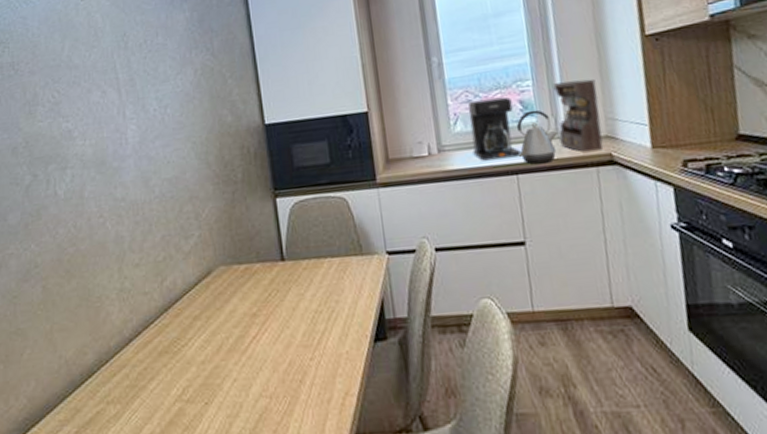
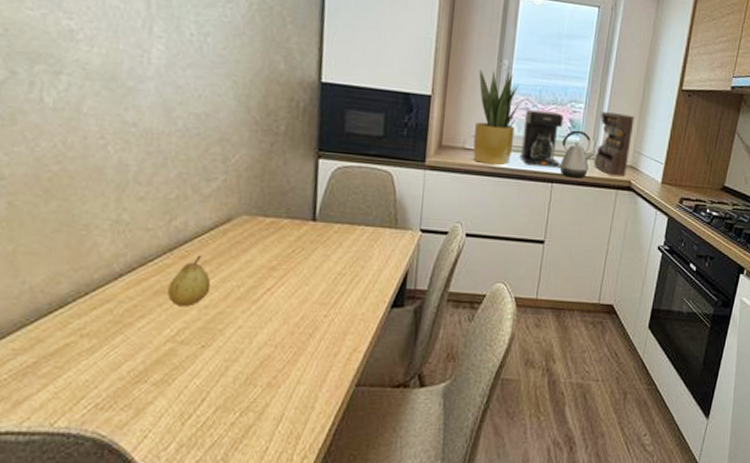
fruit: none [169,311,204,364] -> present [168,255,211,306]
planter: none [409,68,465,170] -> present [473,69,524,166]

